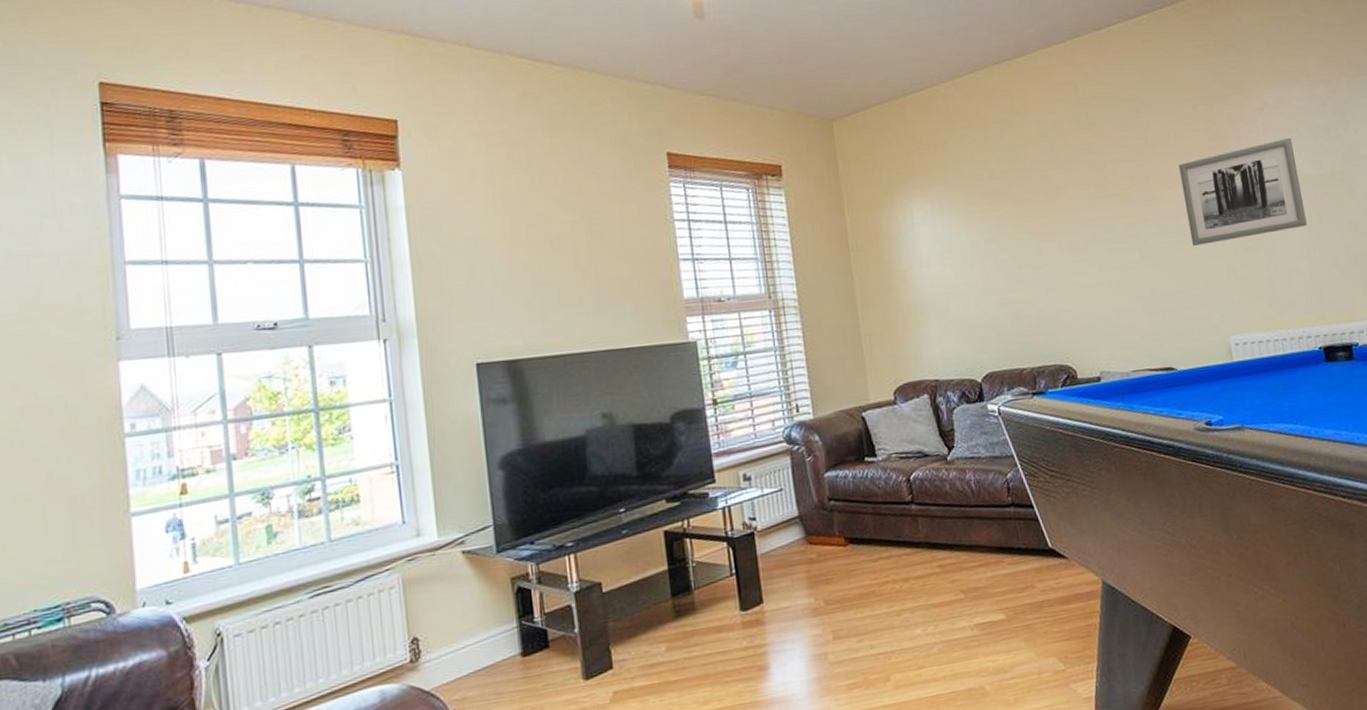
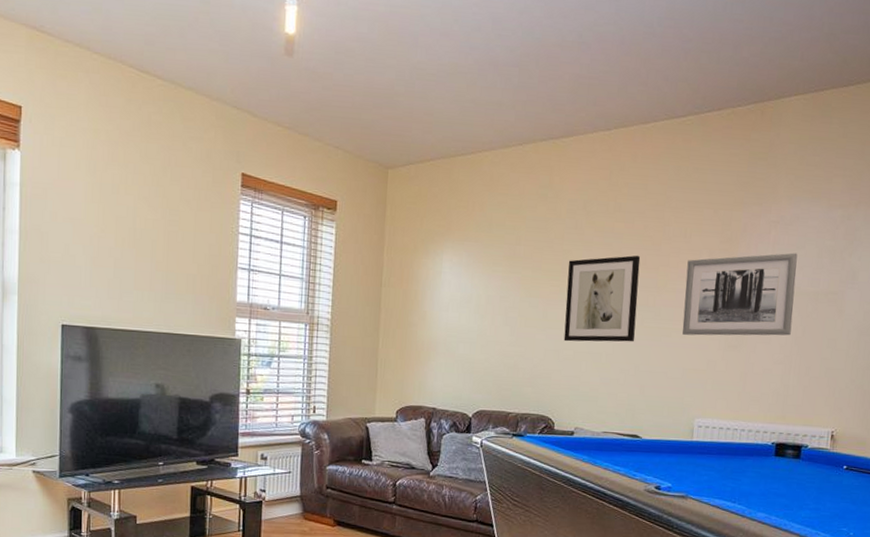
wall art: none [1051,168,1144,277] -> present [563,255,641,342]

